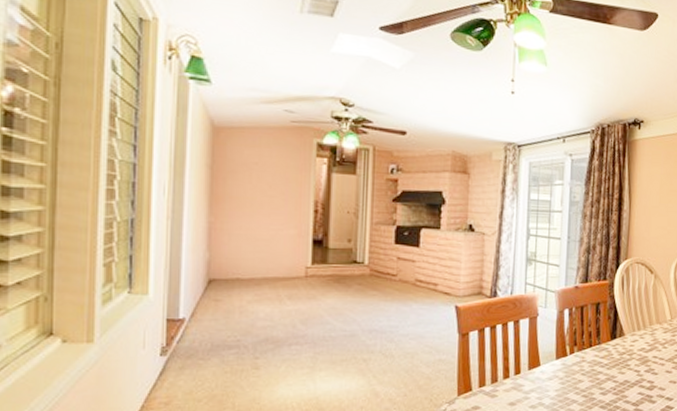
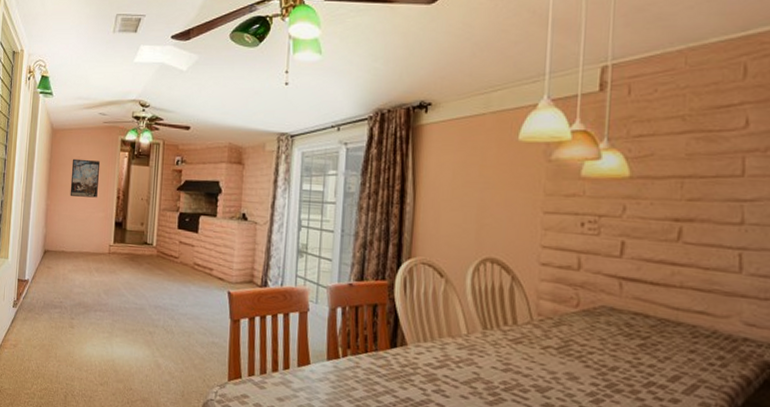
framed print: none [245,164,289,212] -> present [70,158,101,198]

